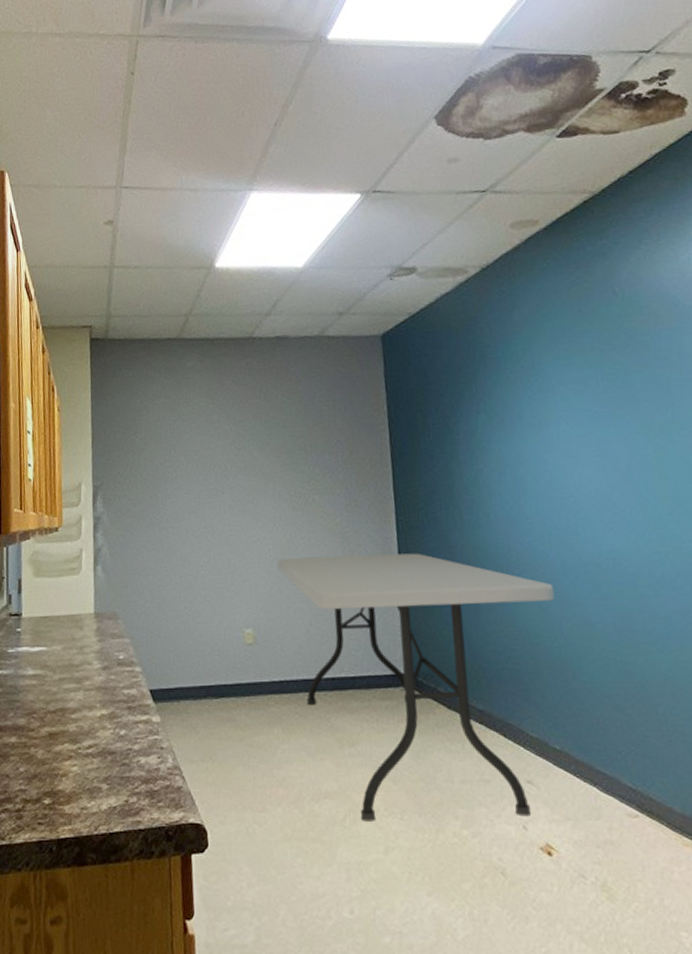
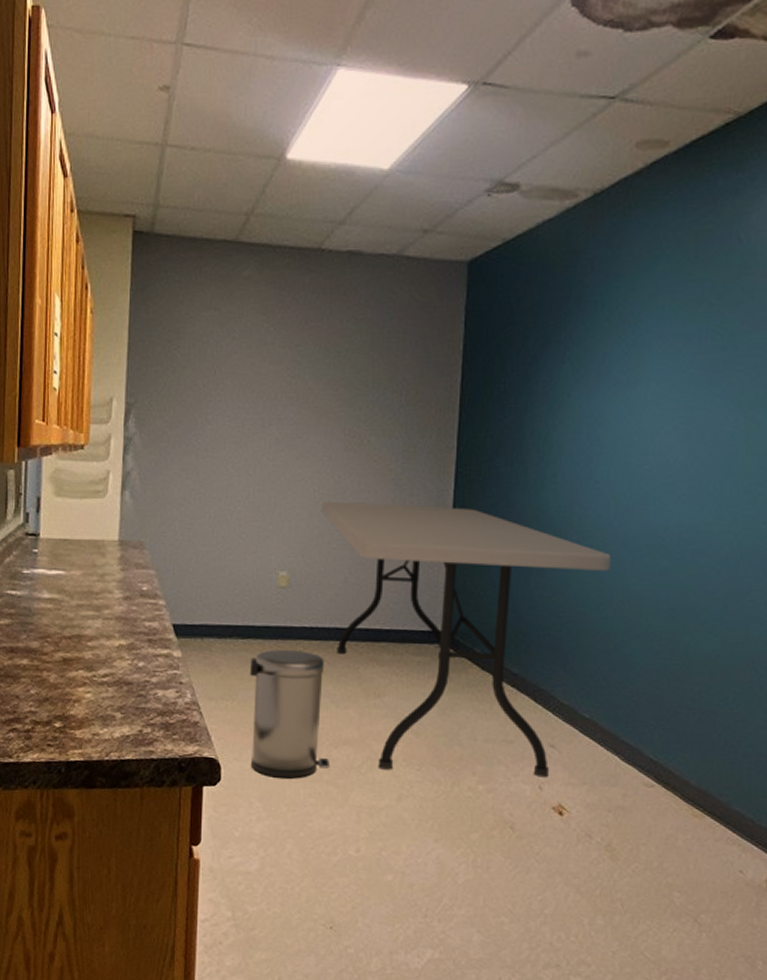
pedal bin: none [225,706,314,839] -> present [249,650,331,779]

